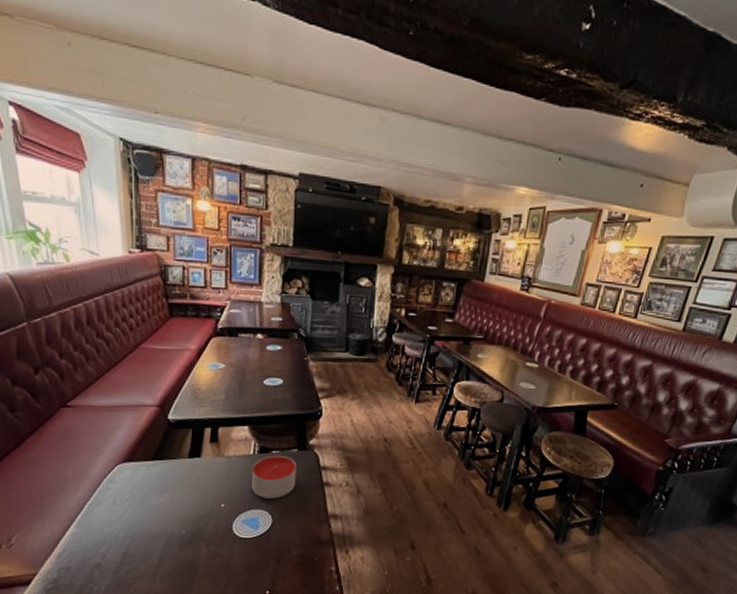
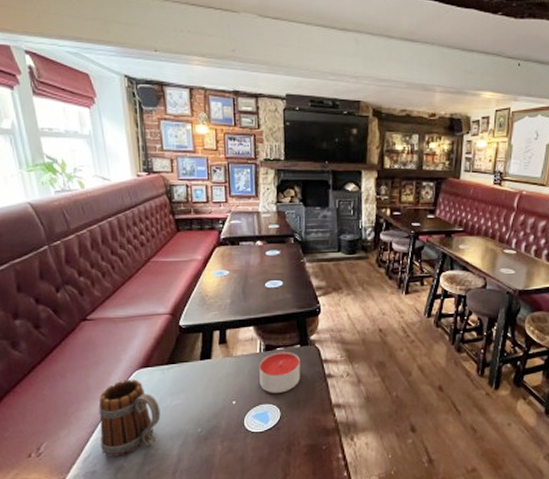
beer mug: none [76,473,143,554] -> present [98,380,161,457]

